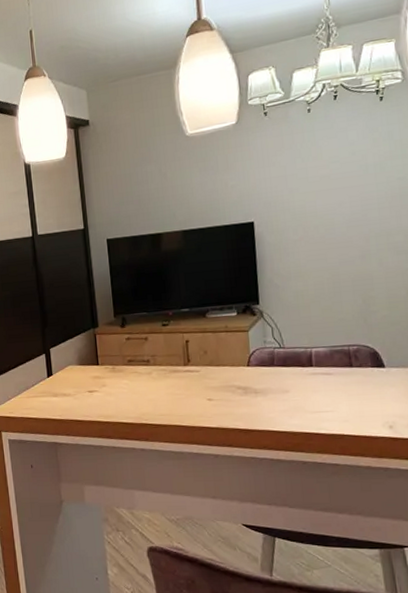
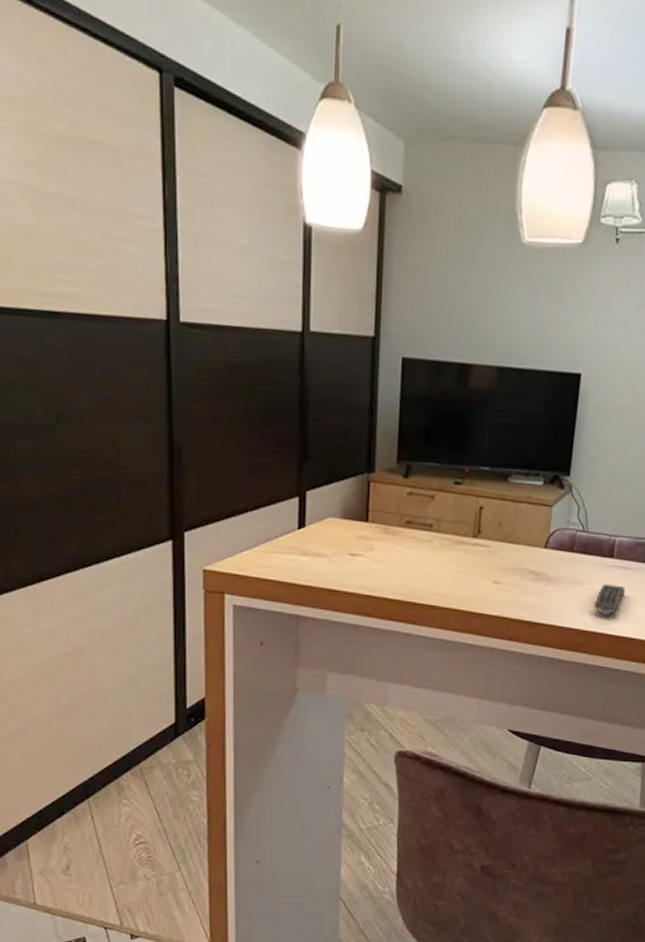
remote control: none [302,389,330,417] -> present [593,584,625,615]

